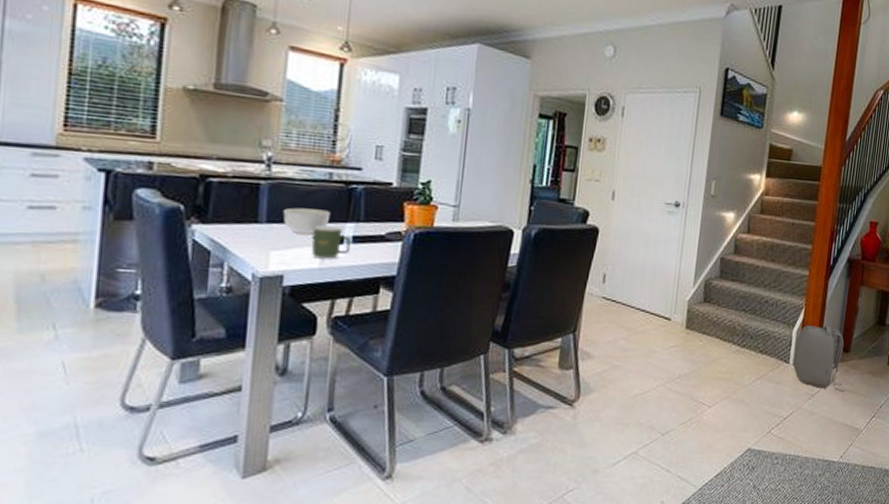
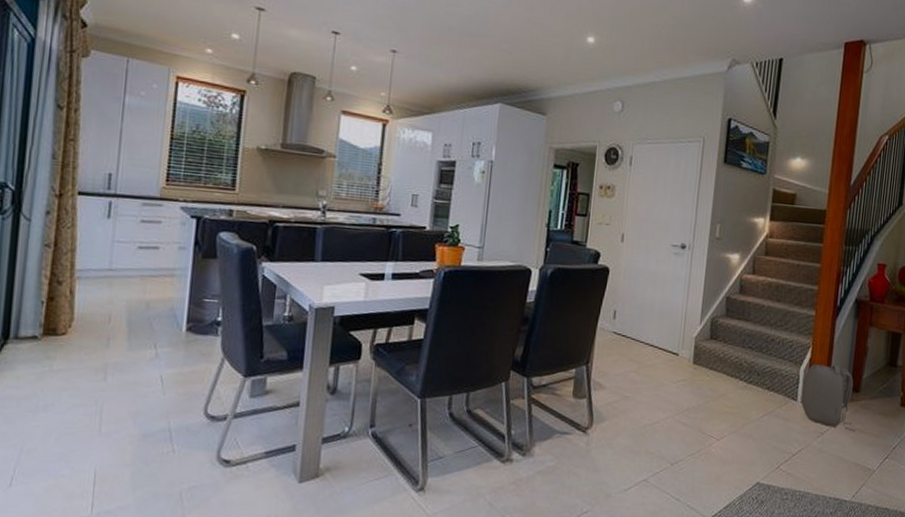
bowl: present [282,207,331,236] -> none [334,248,374,273]
mug: present [311,225,352,259] -> none [357,264,391,294]

